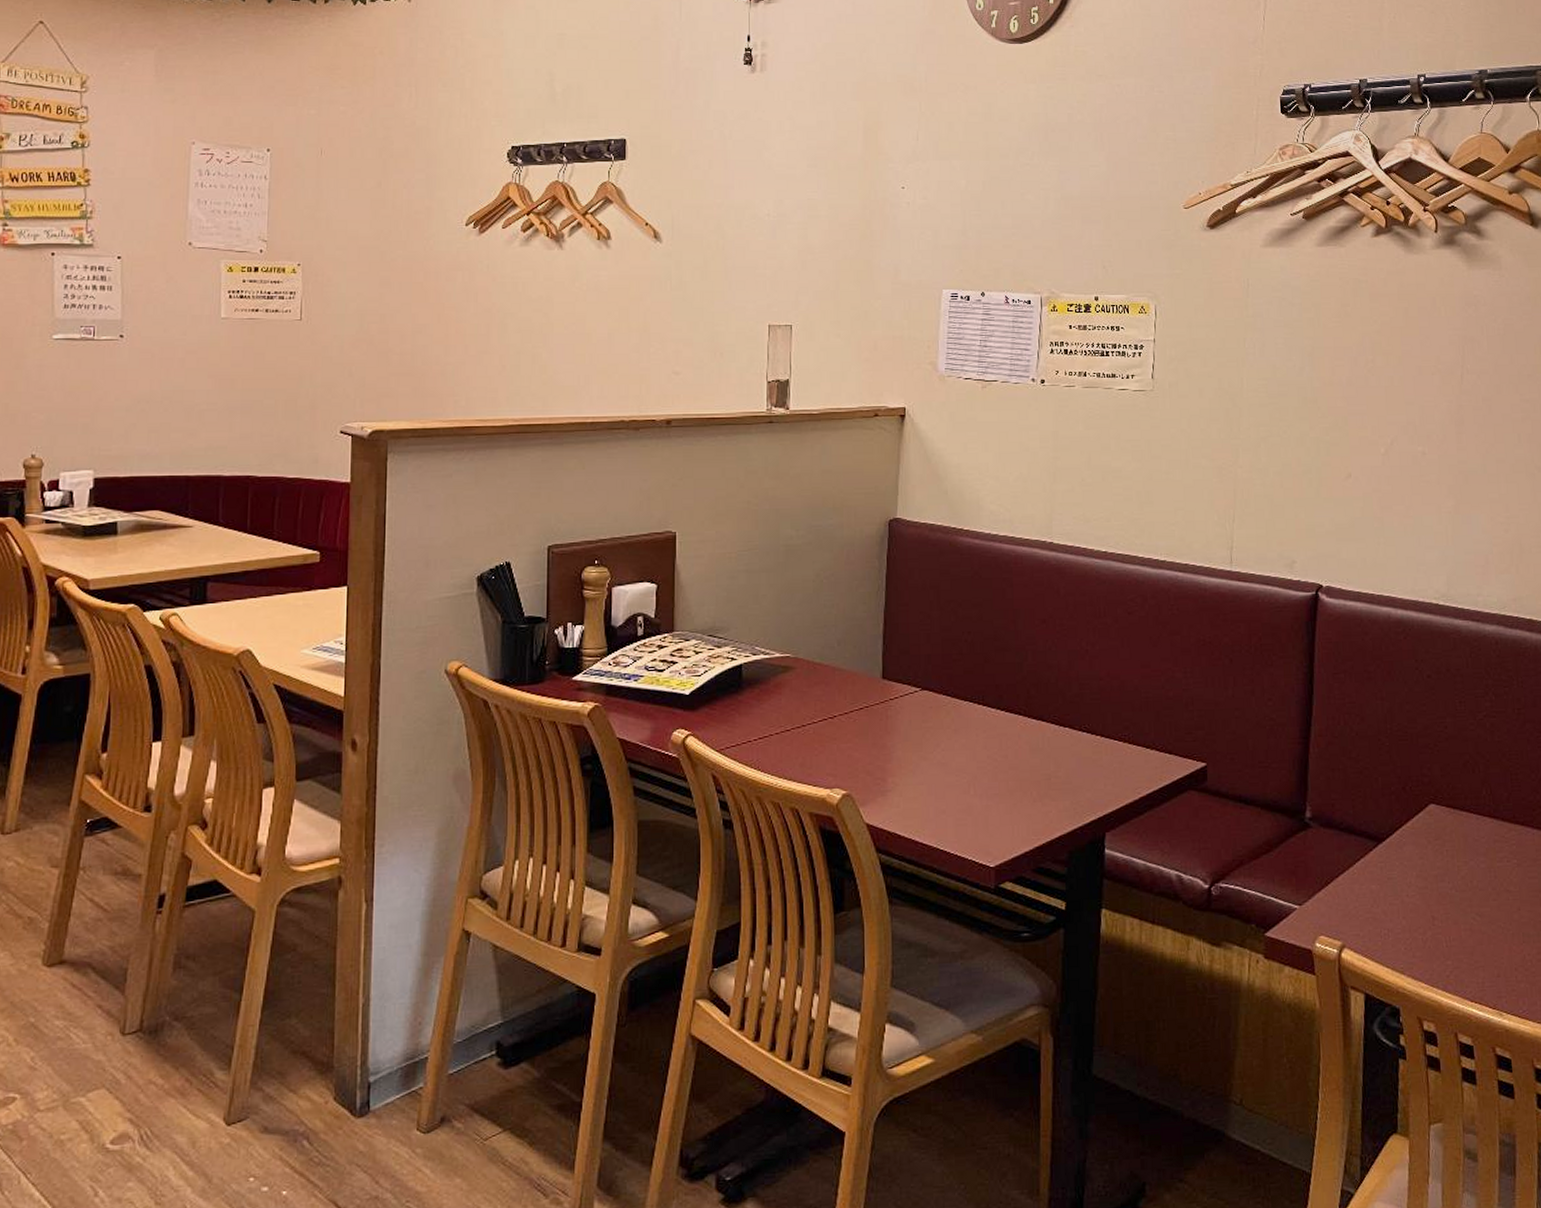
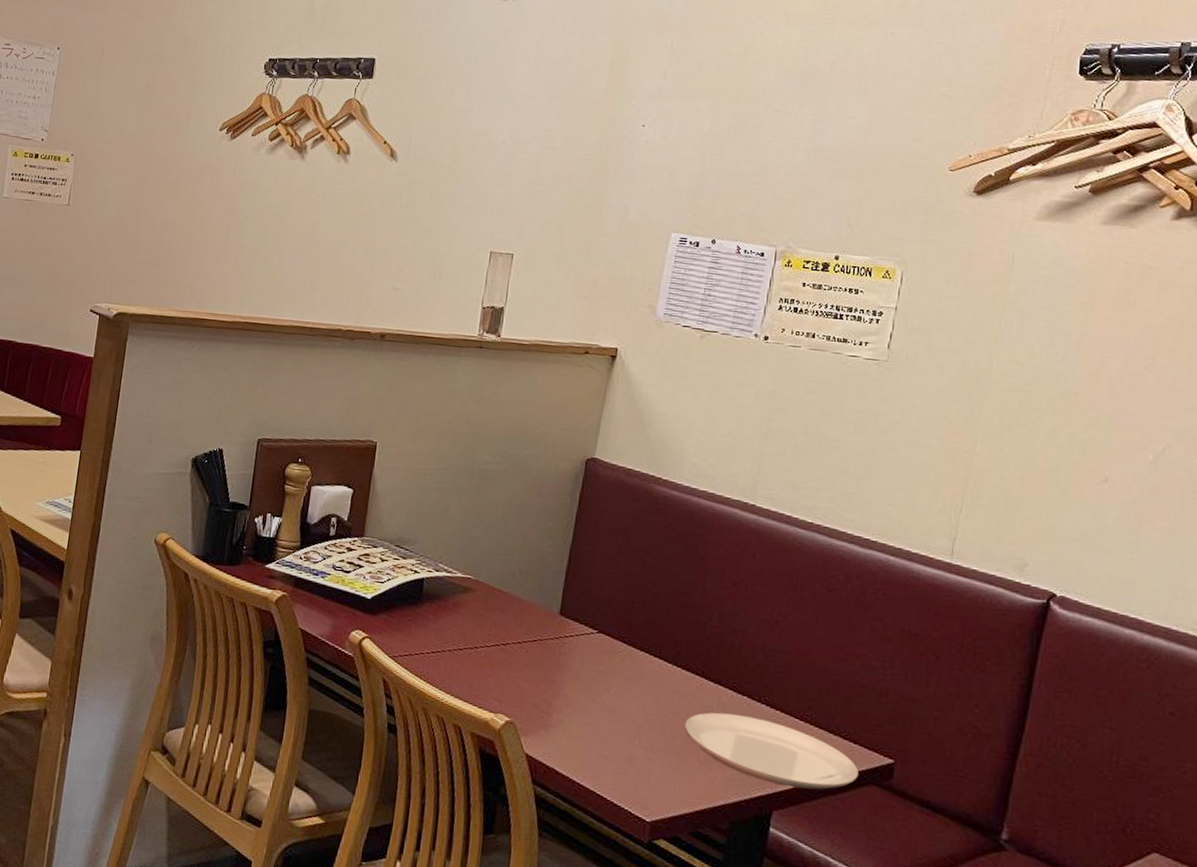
plate: none [1015,746,1177,807] -> present [685,712,859,790]

